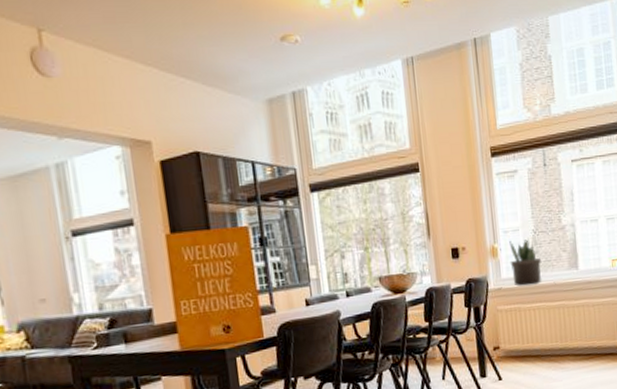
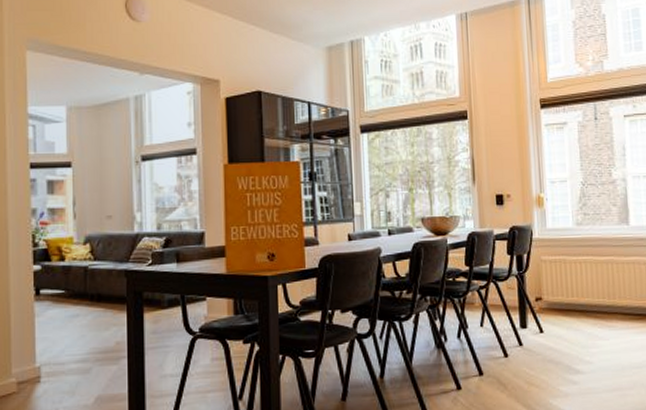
planter: present [509,238,542,287] -> none [556,190,590,239]

